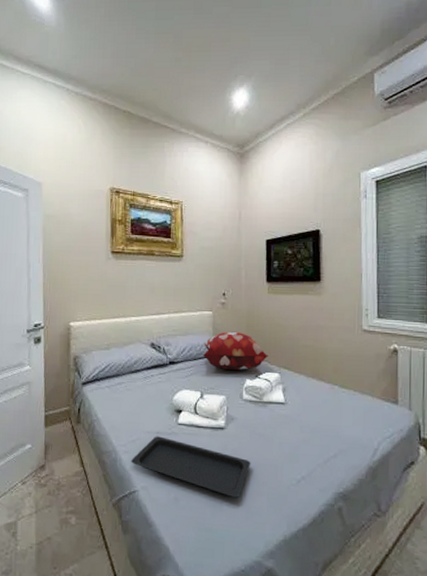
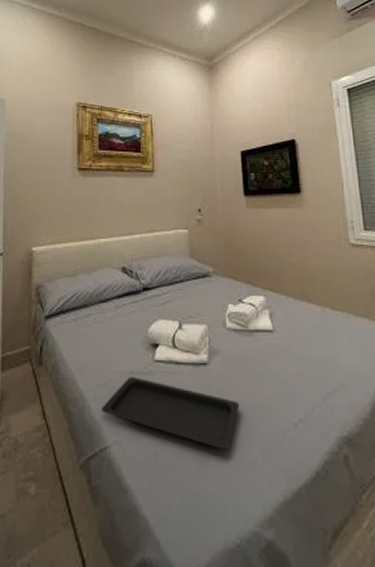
decorative pillow: present [203,331,268,370] -> none [180,250,251,294]

